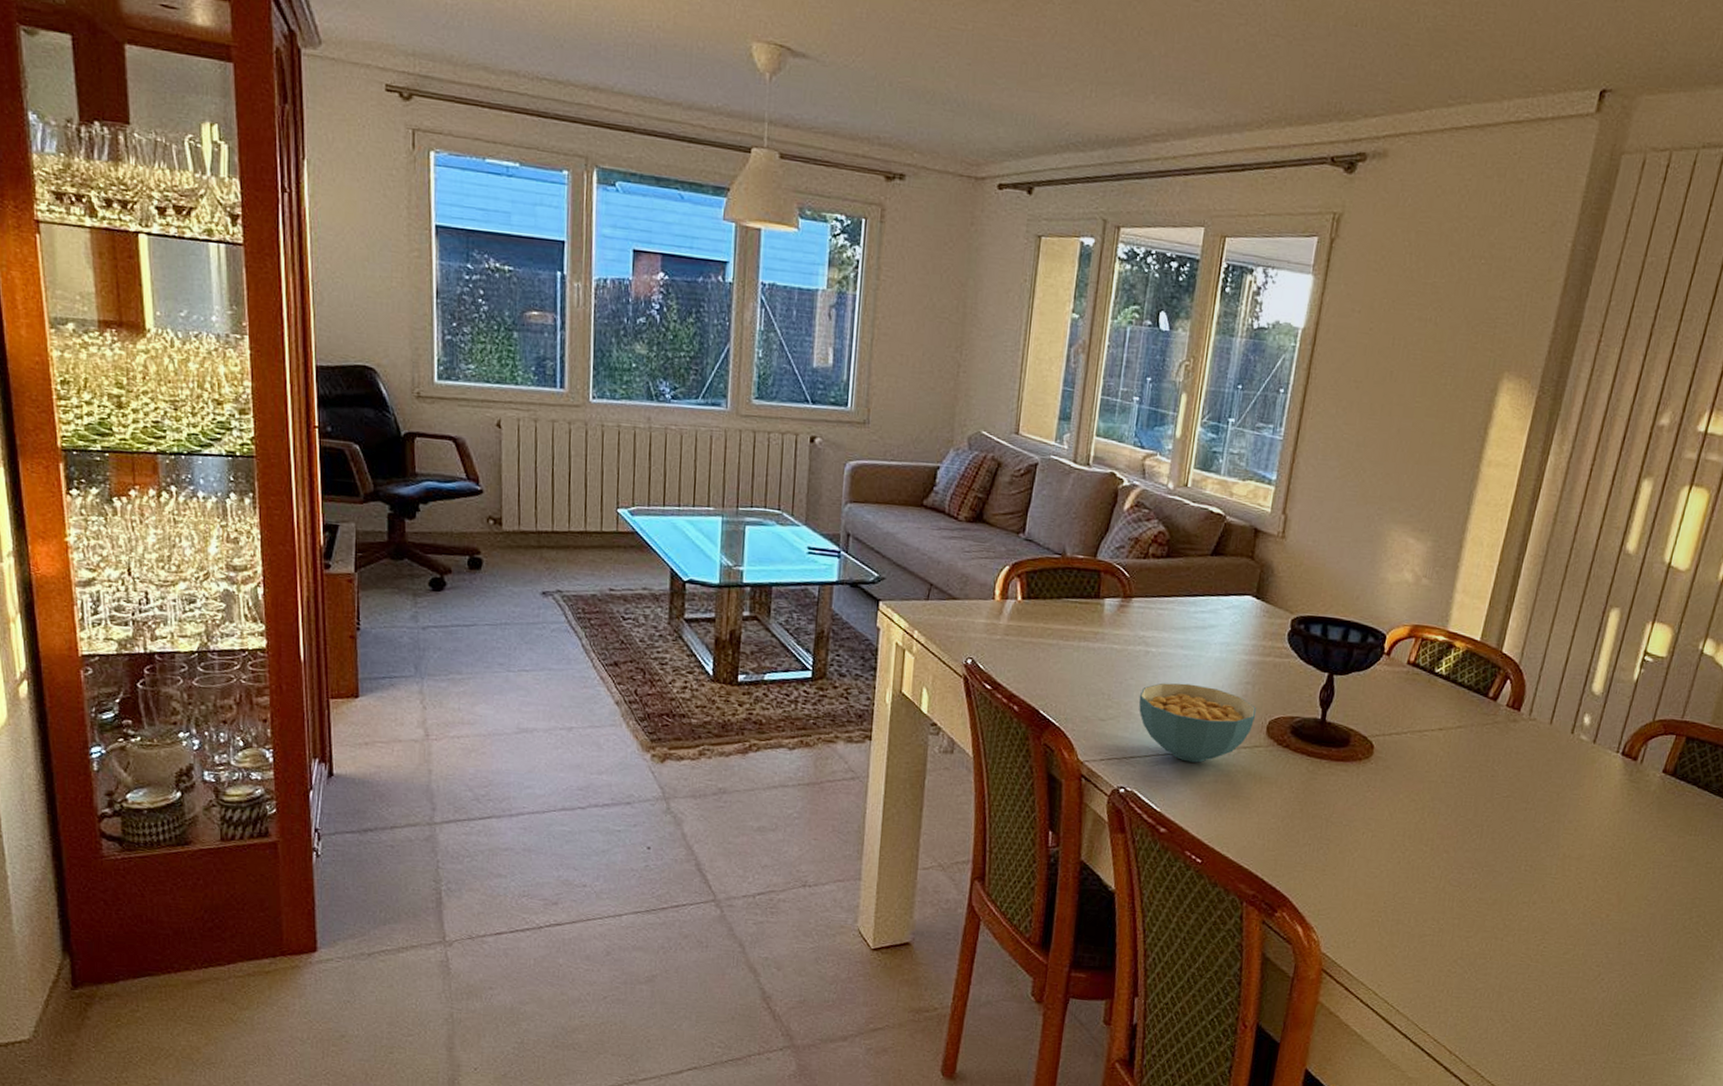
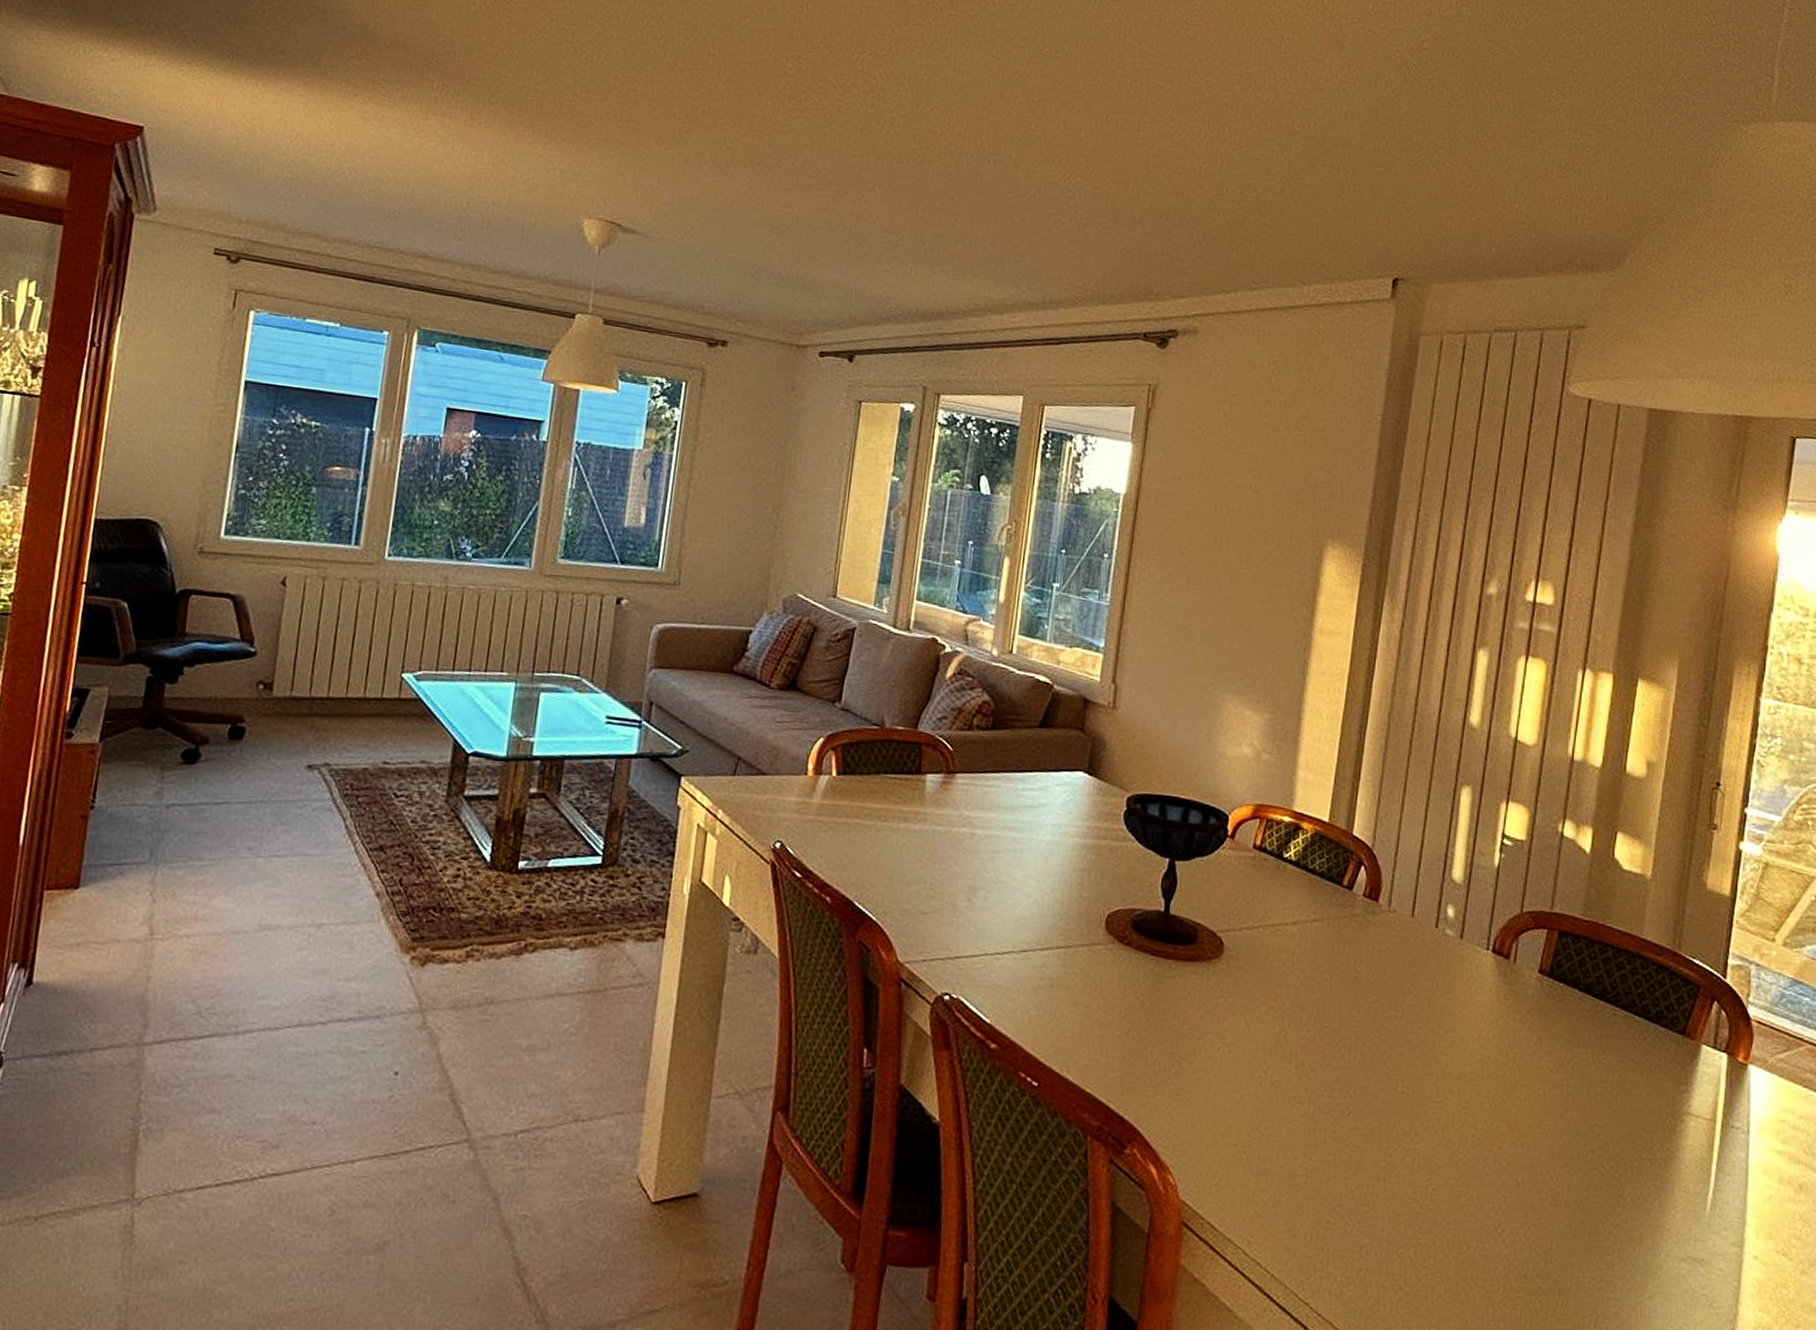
cereal bowl: present [1139,682,1257,763] -> none [964,869,1094,964]

